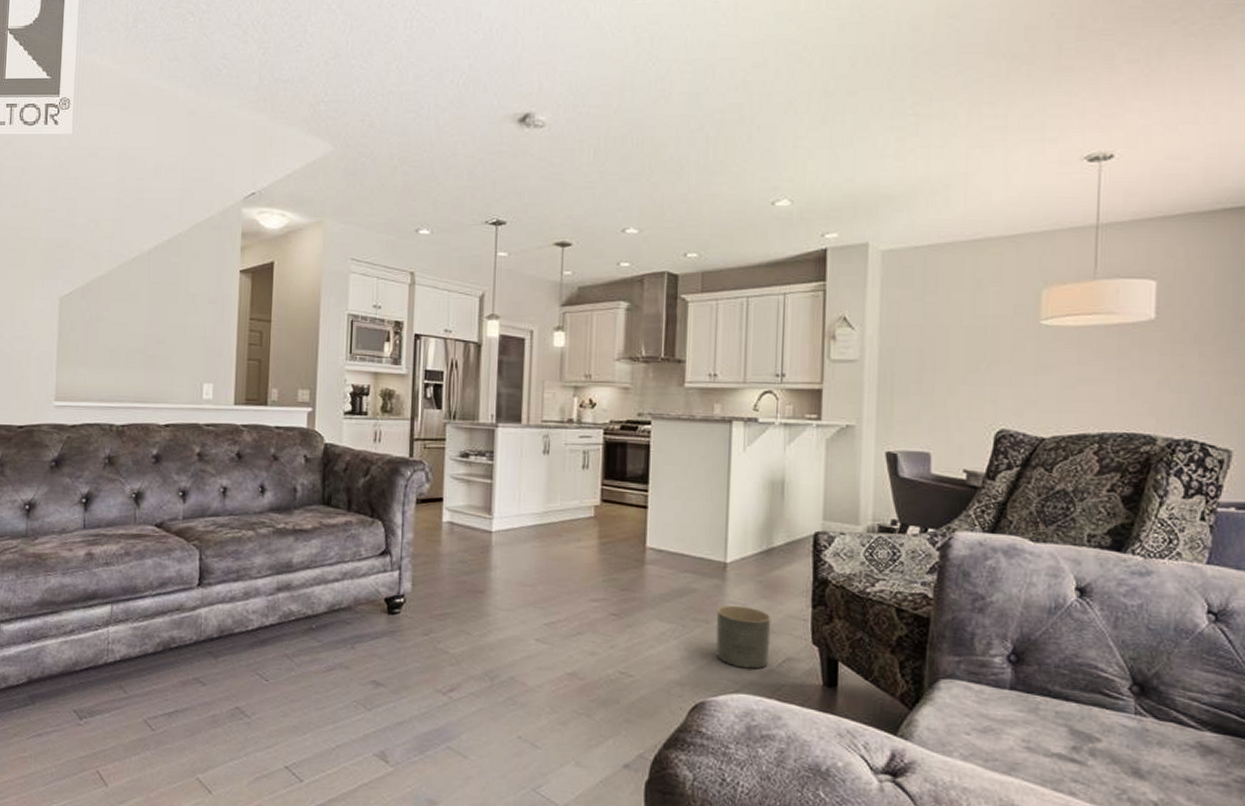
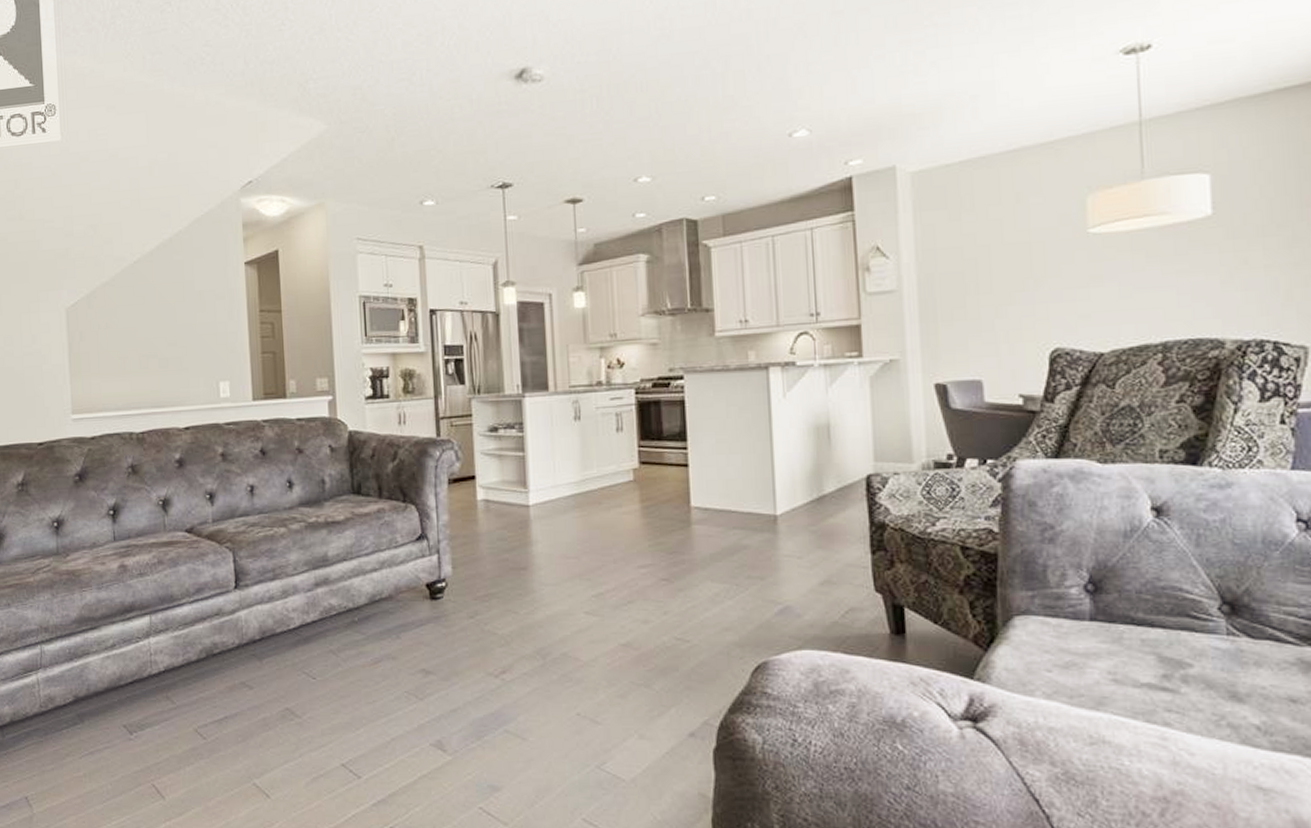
planter: present [715,605,771,669] -> none [770,558,831,623]

